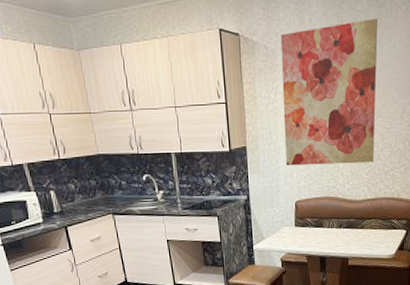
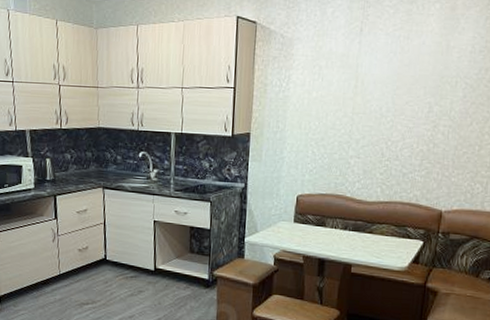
wall art: present [280,18,378,166] -> none [290,14,407,163]

